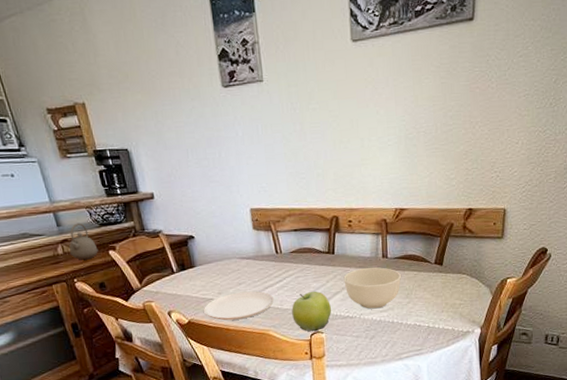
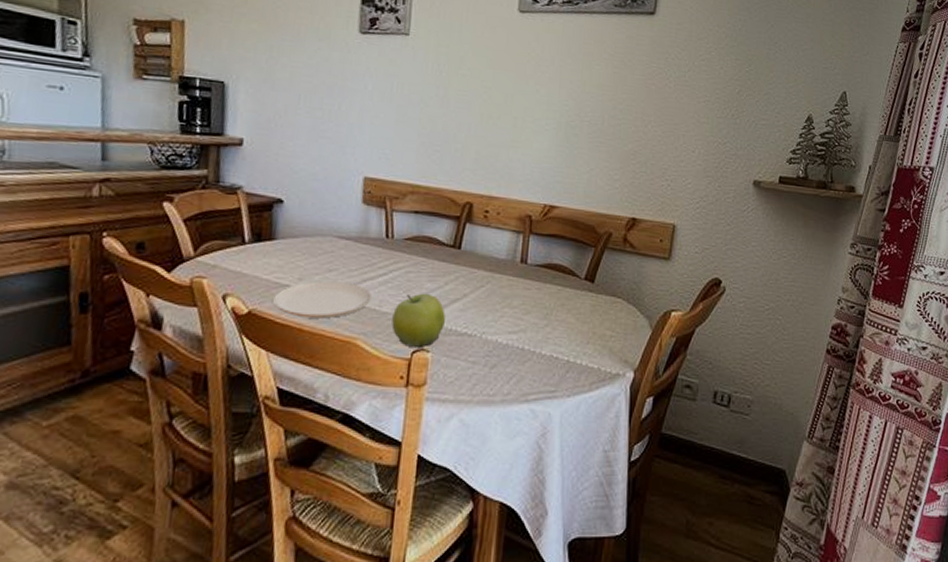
teapot: present [69,223,98,260] -> none [108,160,149,209]
bowl: present [343,267,401,309] -> none [467,272,541,328]

